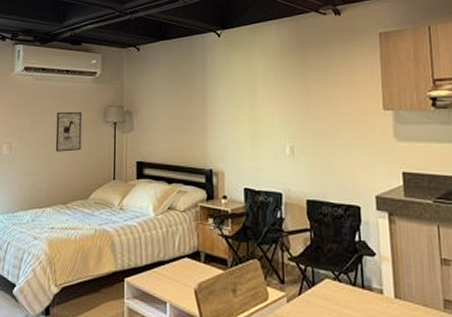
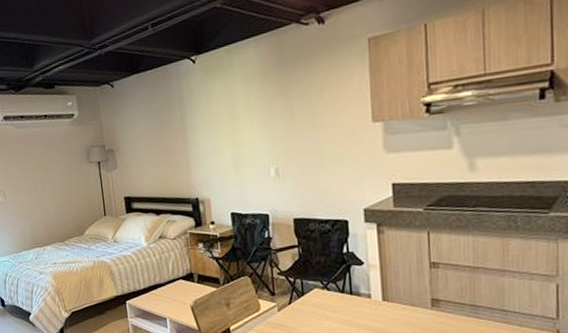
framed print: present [55,111,82,152] -> none [42,154,70,195]

